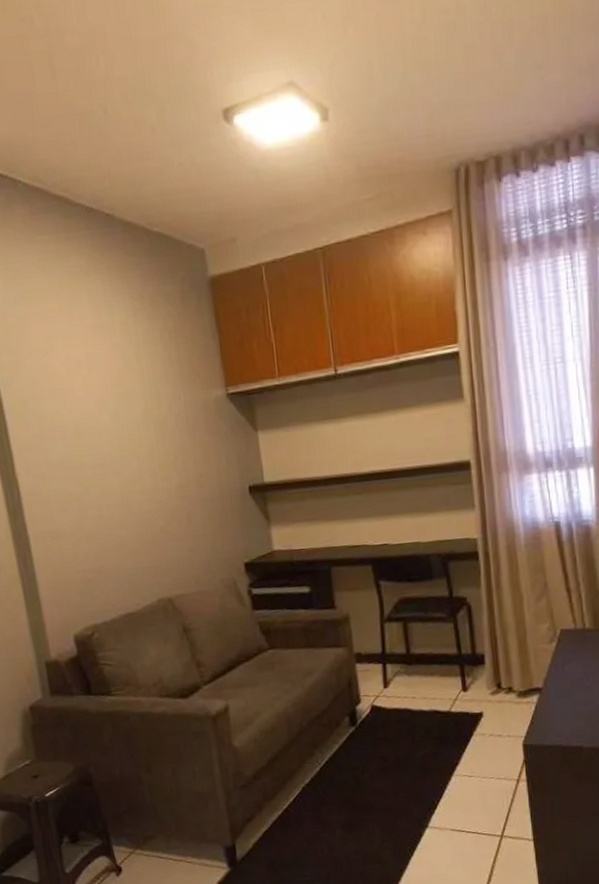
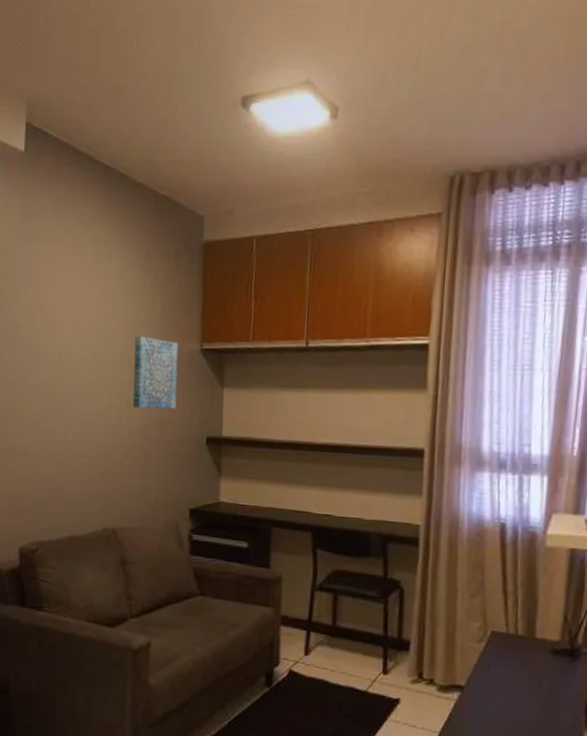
wall art: none [154,390,212,469] -> present [133,336,179,409]

